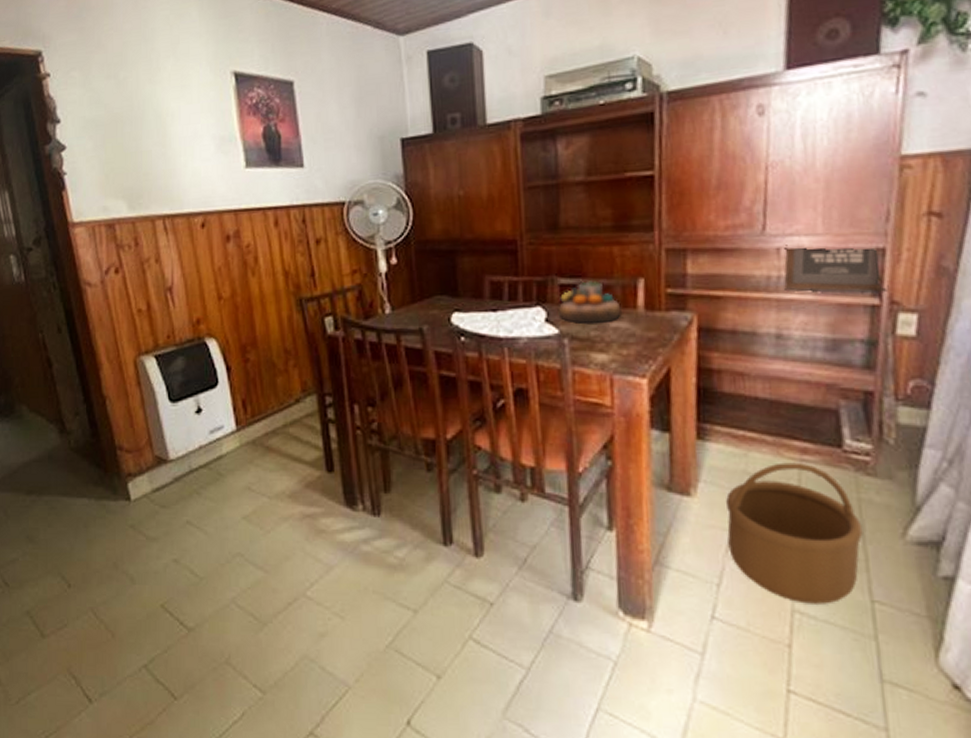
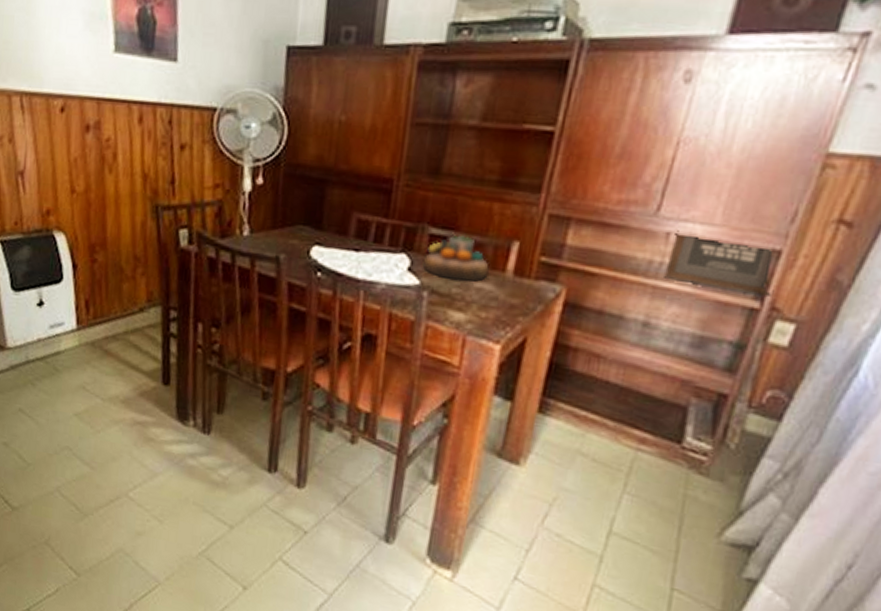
basket: present [726,462,863,604] -> none [545,448,682,585]

